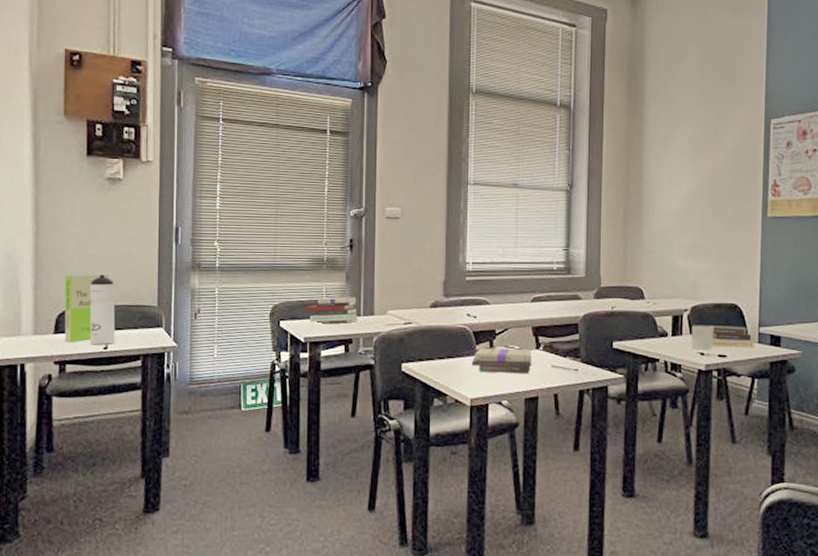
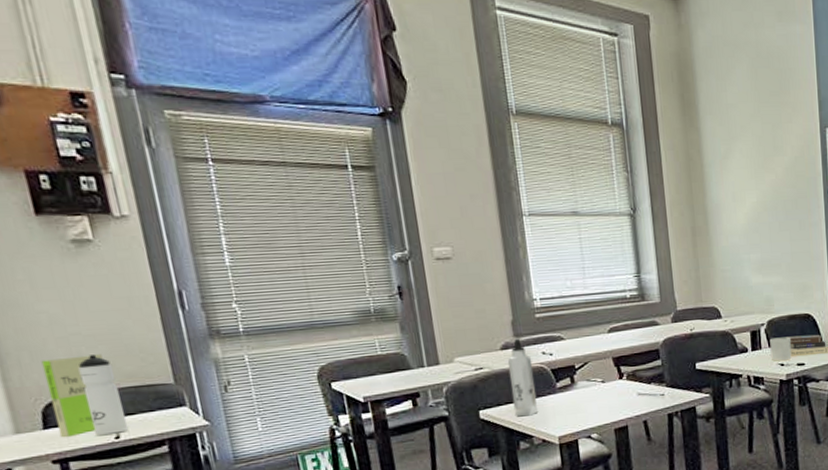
books: present [304,297,359,324] -> none [357,348,423,381]
water bottle: none [433,298,457,375] -> present [507,338,538,417]
books: present [471,347,532,373] -> none [554,380,618,409]

